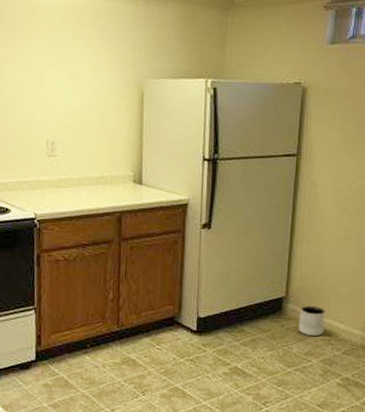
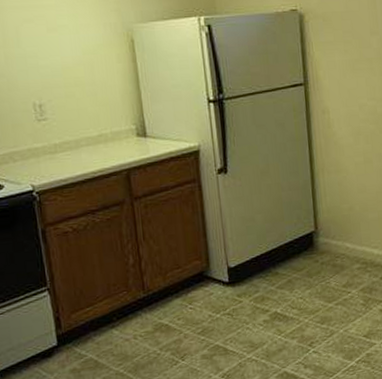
planter: present [298,305,325,337] -> none [332,235,359,267]

